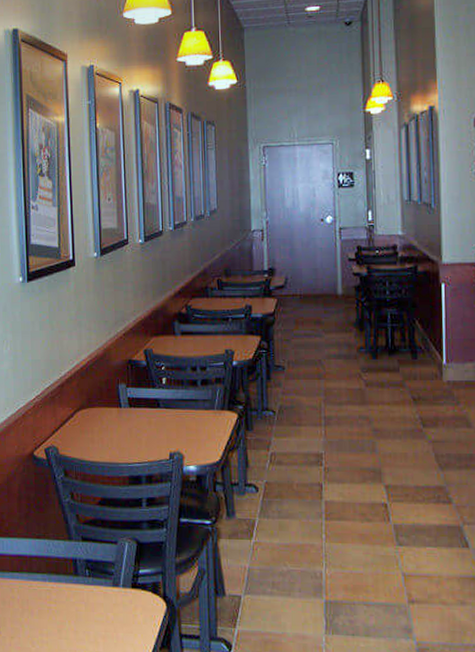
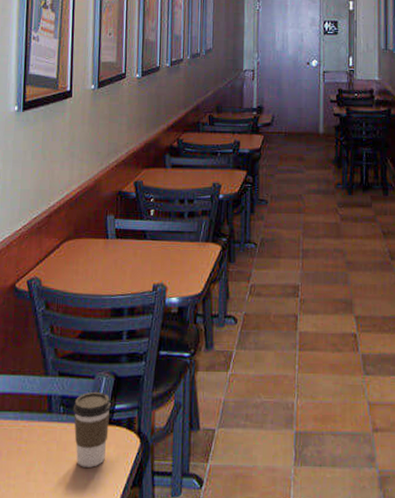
coffee cup: none [98,556,135,628] -> present [73,391,111,468]

